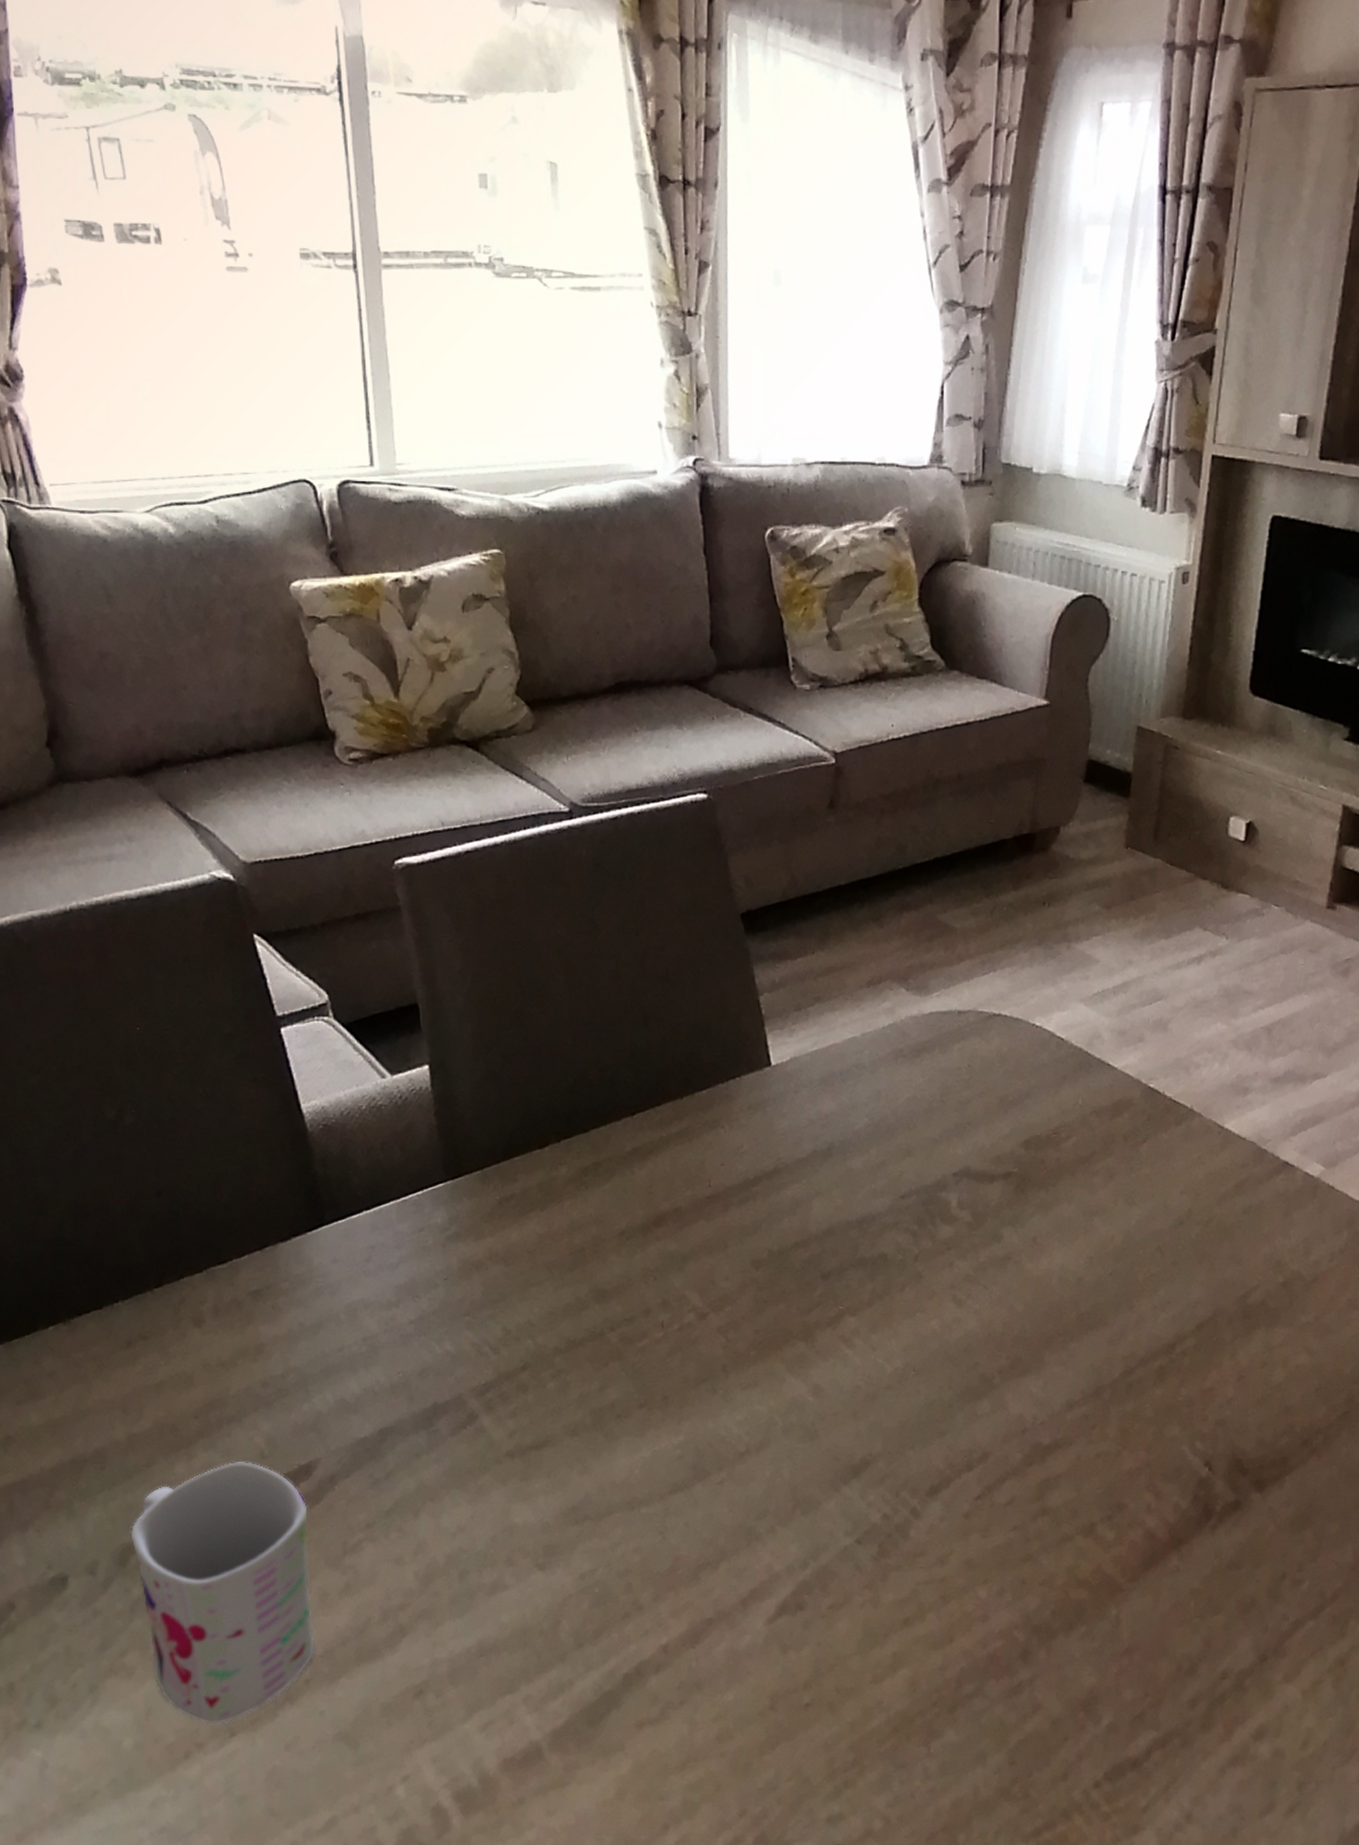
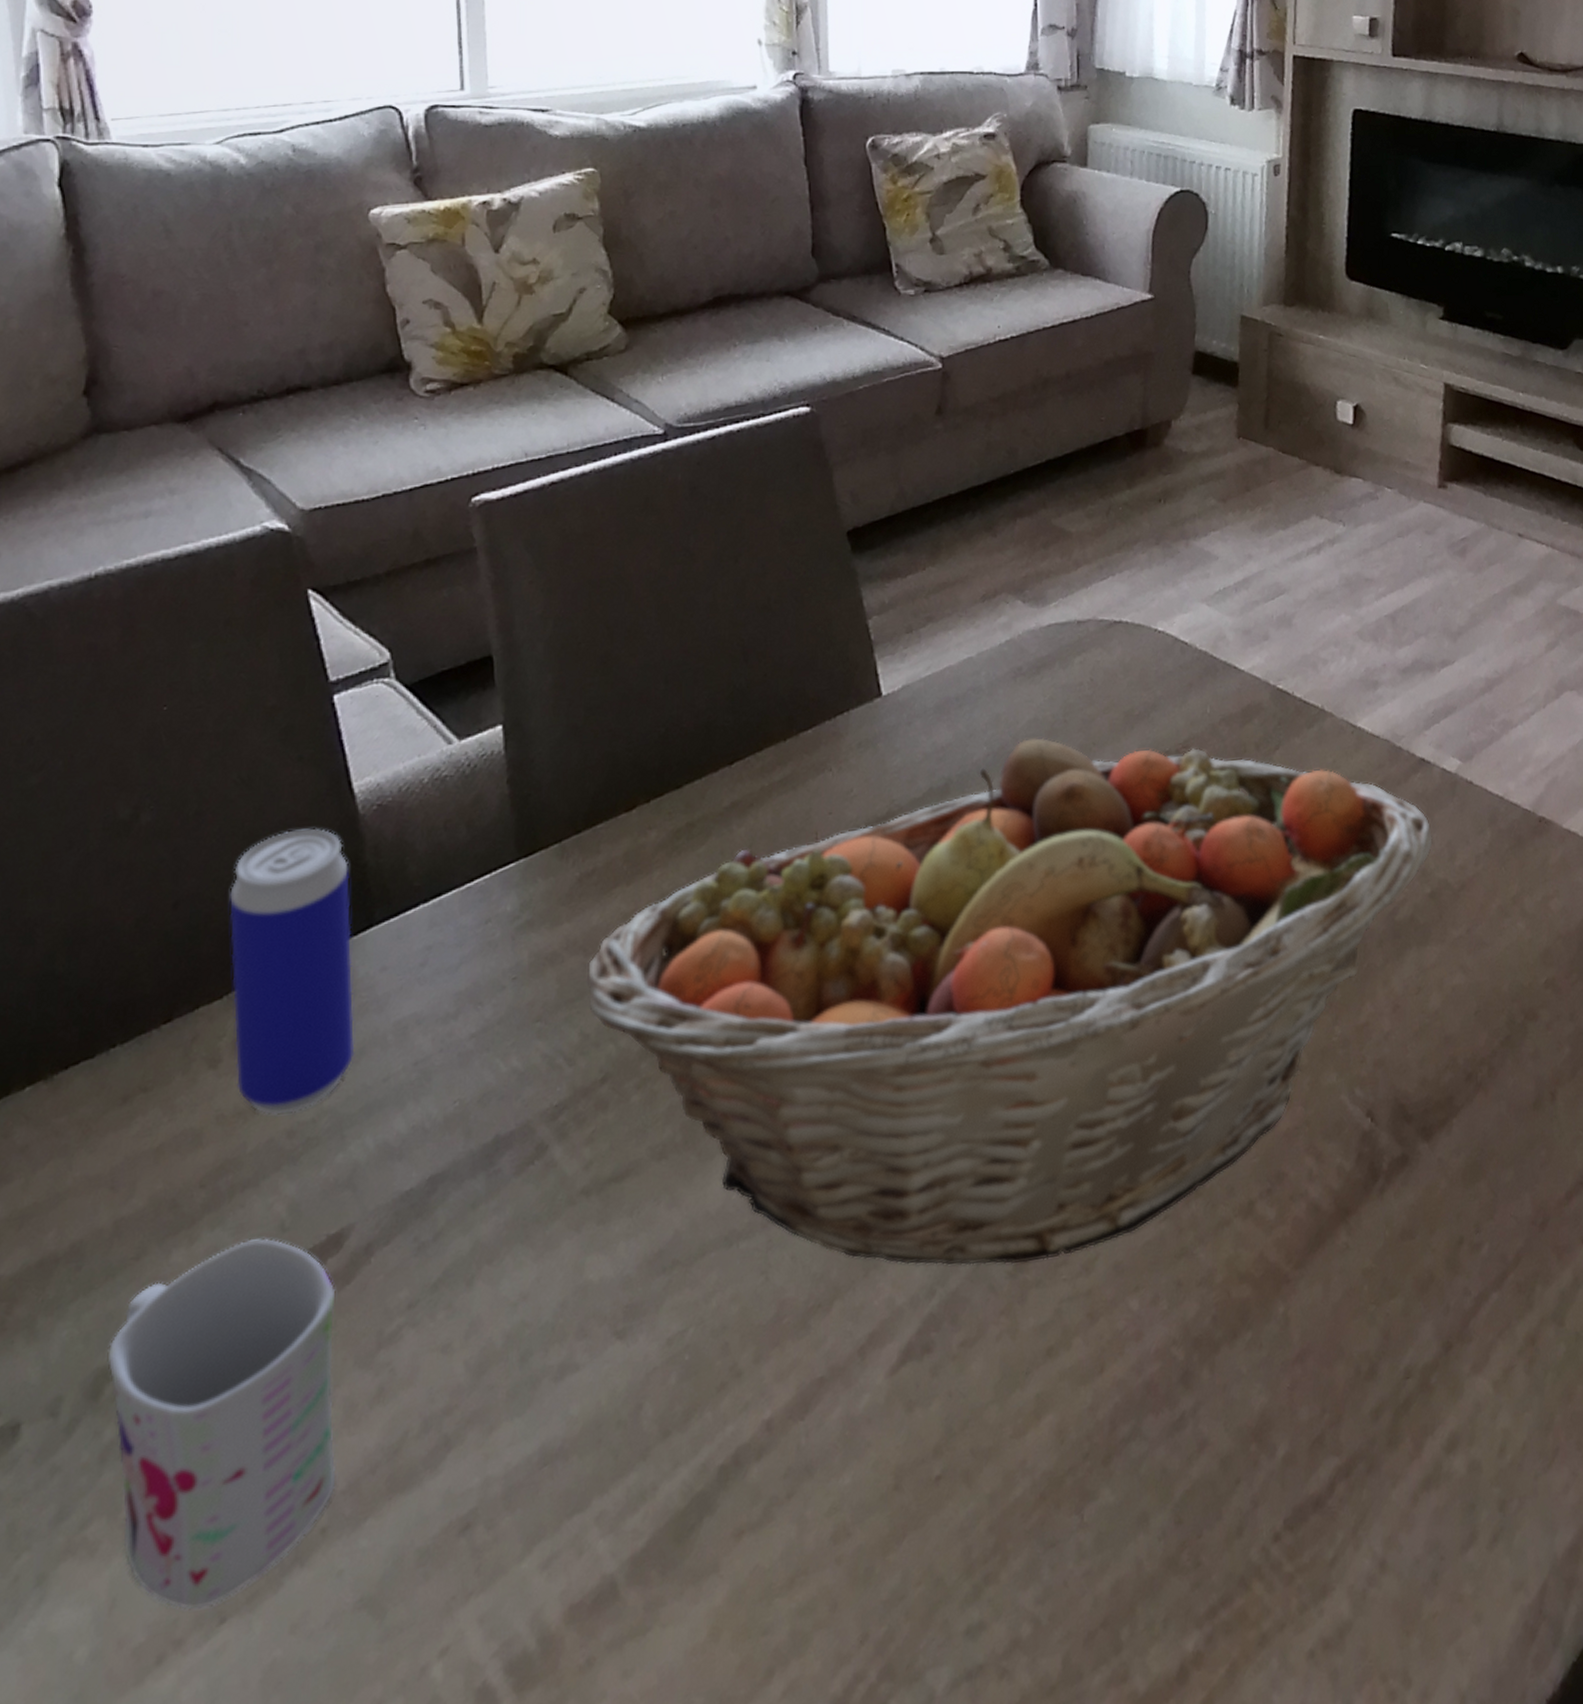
beverage can: none [203,1140,314,1368] -> present [230,828,355,1115]
fruit basket: none [508,1114,1291,1551] -> present [588,737,1434,1266]

